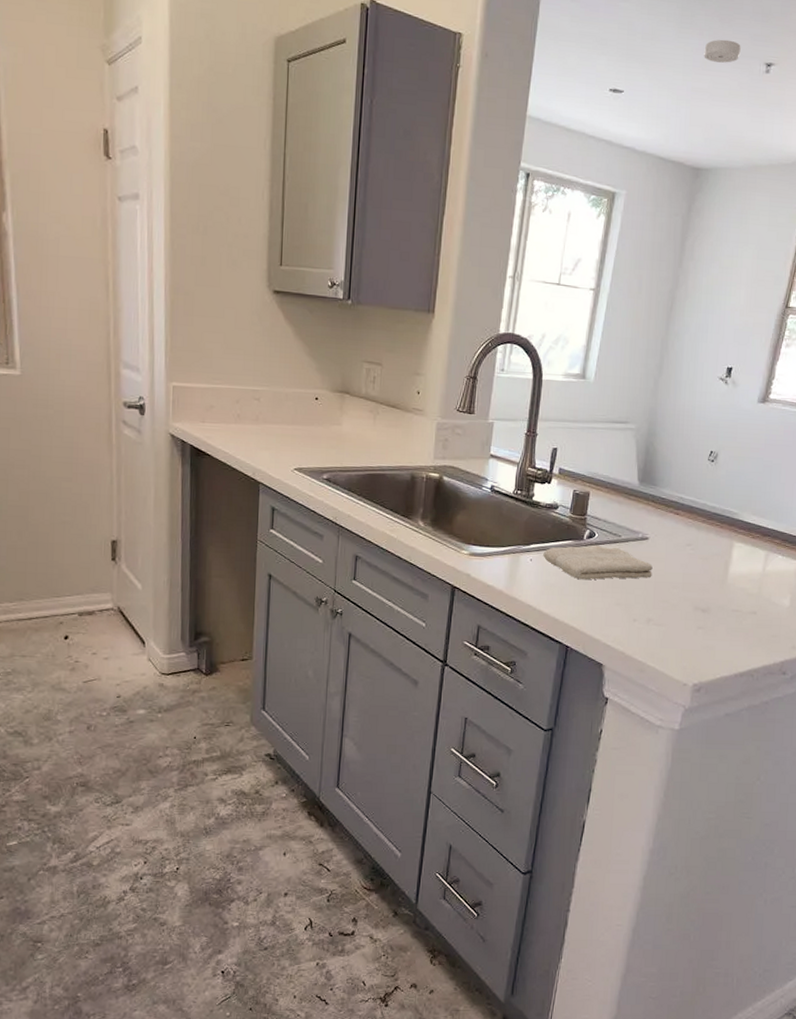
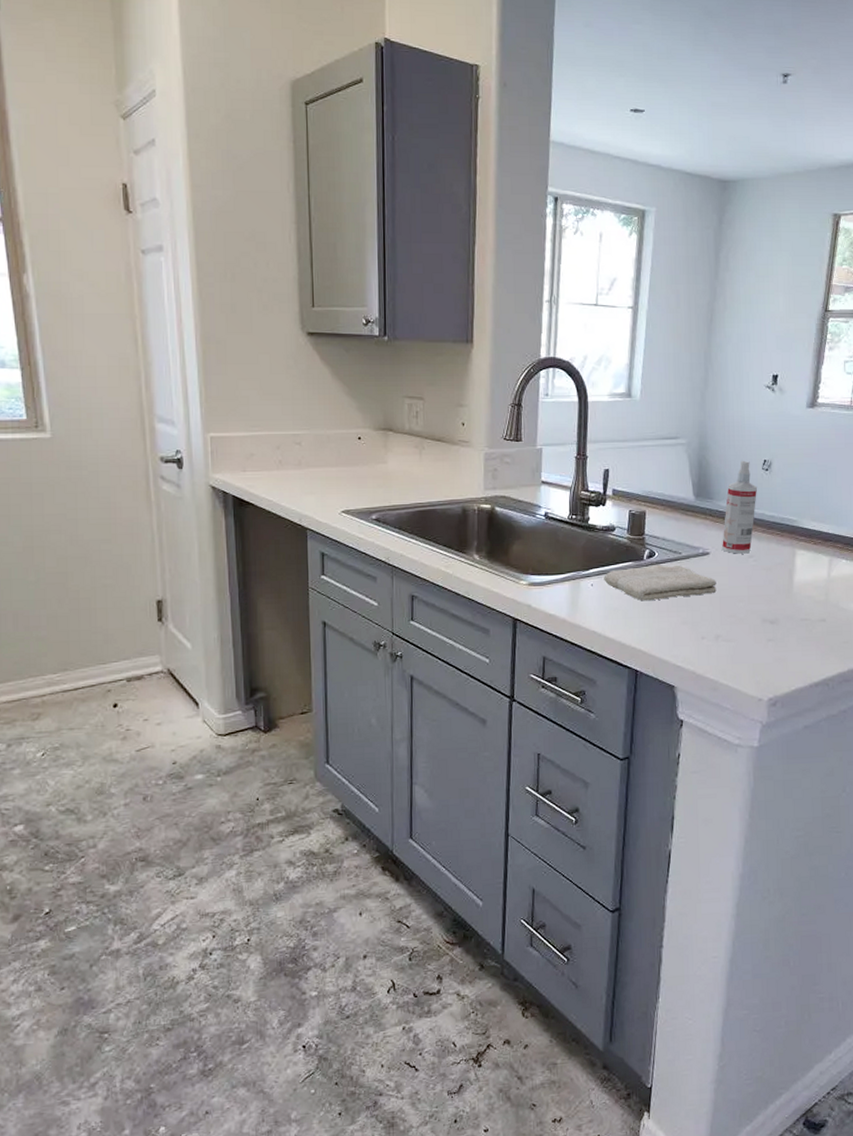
spray bottle: none [661,450,702,542] -> present [722,460,758,554]
smoke detector: present [704,39,741,63] -> none [720,54,757,76]

